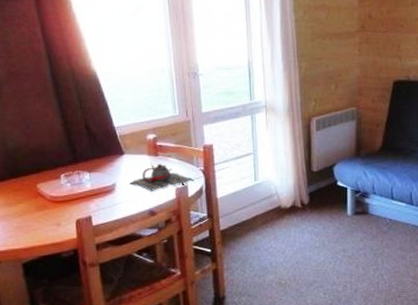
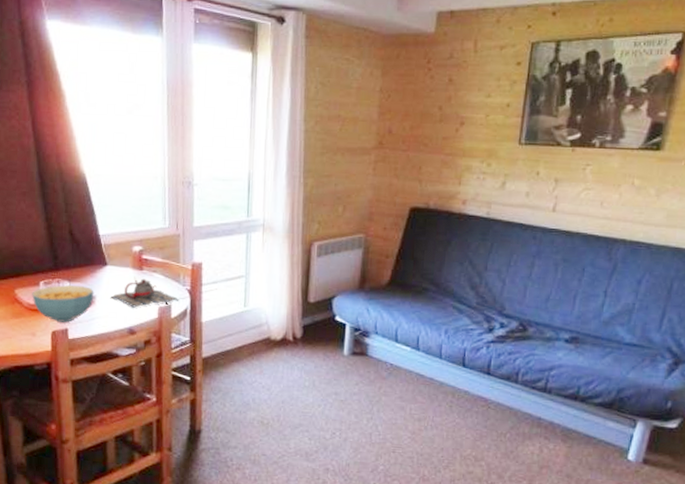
cereal bowl: none [54,175,114,211] -> present [32,285,94,323]

